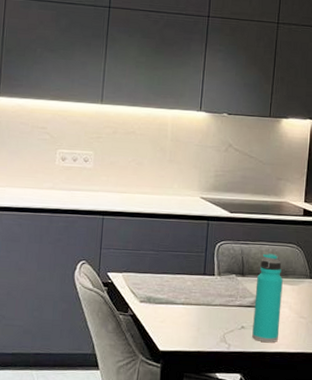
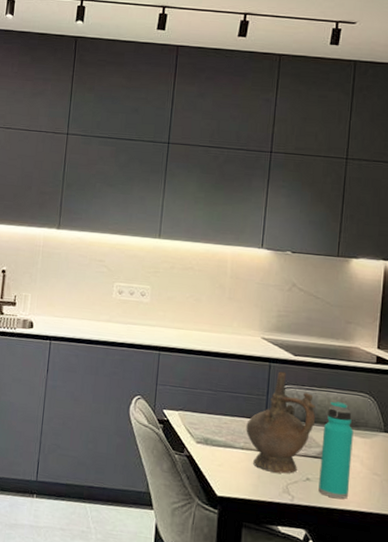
ceremonial vessel: none [186,228,250,324] -> present [246,371,316,474]

